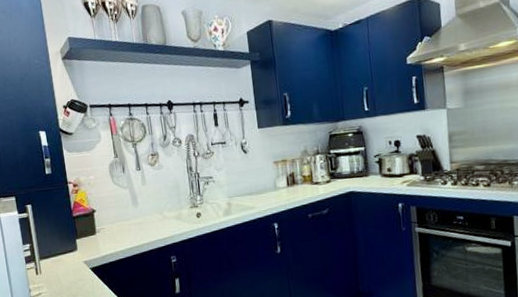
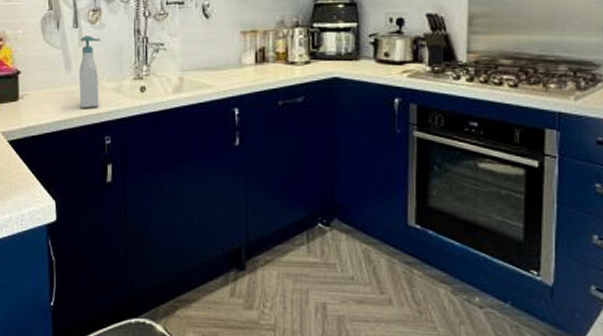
soap bottle: none [143,176,164,235] -> present [79,36,101,108]

